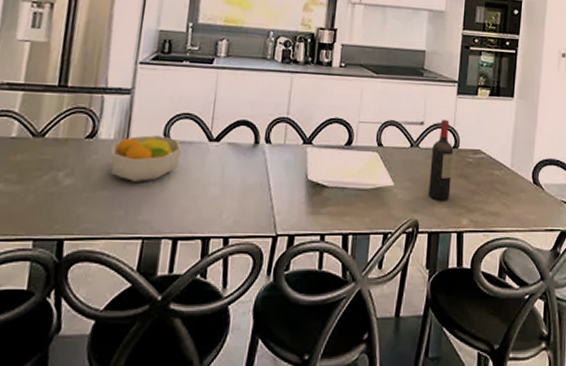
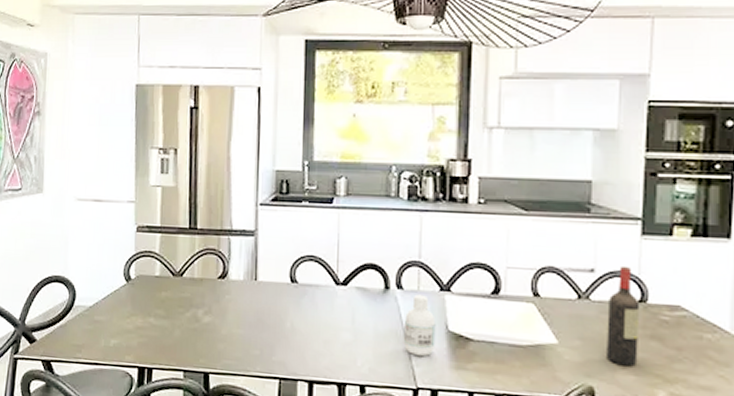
fruit bowl: present [111,135,182,182] -> none [242,277,309,323]
bottle: none [267,148,298,204] -> present [403,294,436,356]

